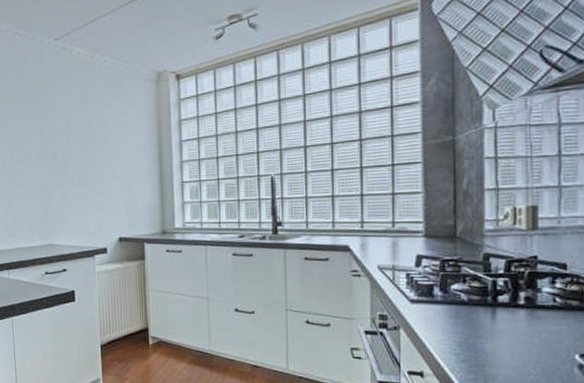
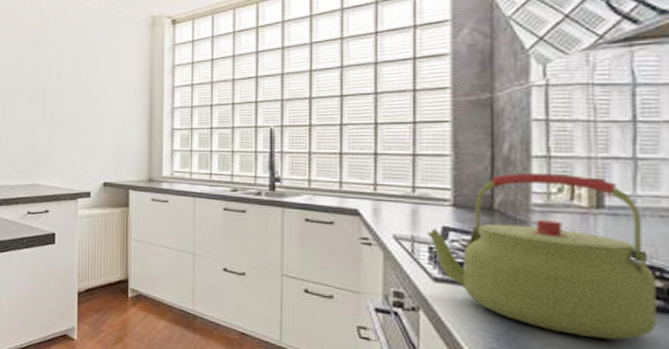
kettle: none [404,202,574,337] -> present [426,172,656,340]

